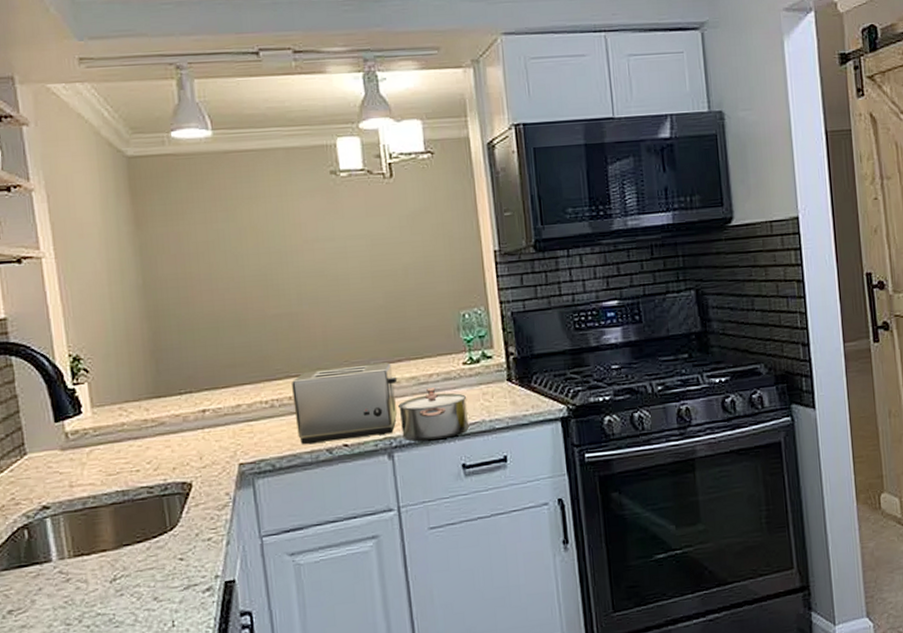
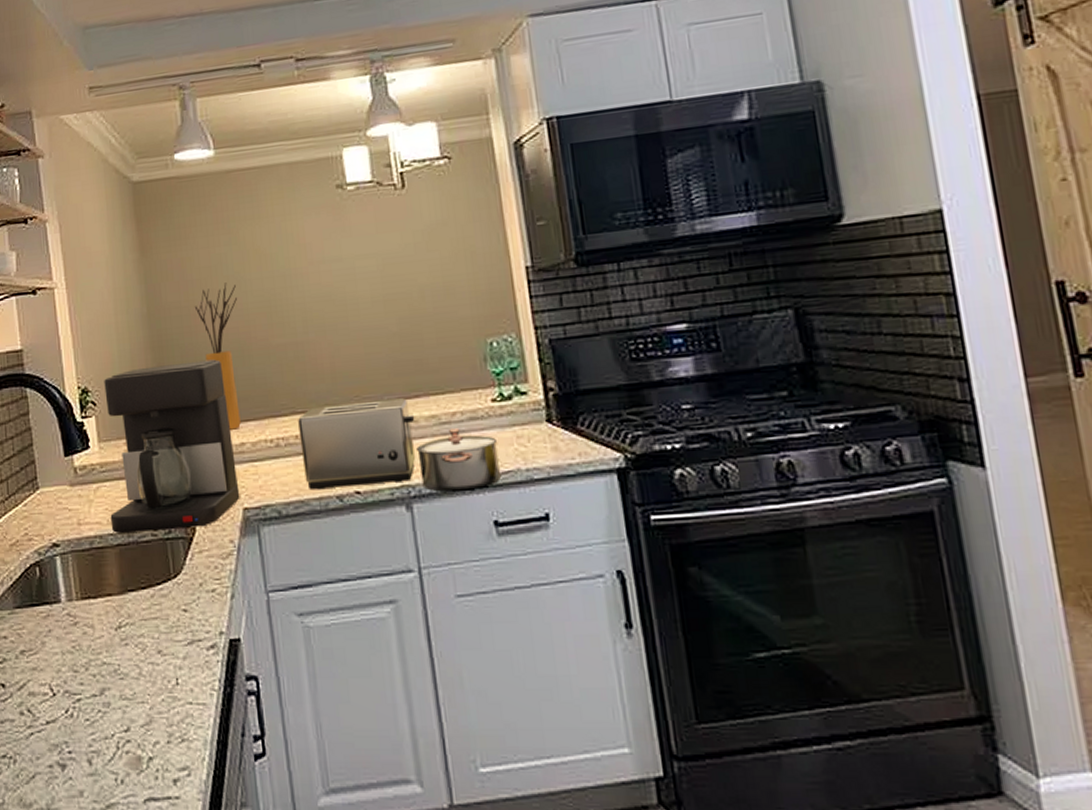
coffee maker: none [97,328,236,493] -> present [104,359,240,533]
vase: none [191,257,237,393] -> present [194,282,241,430]

